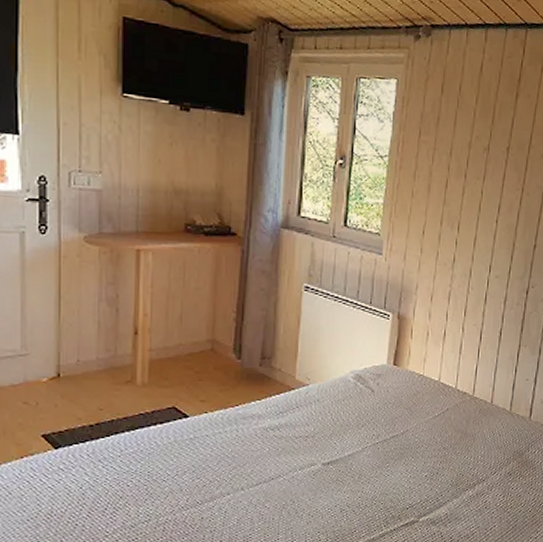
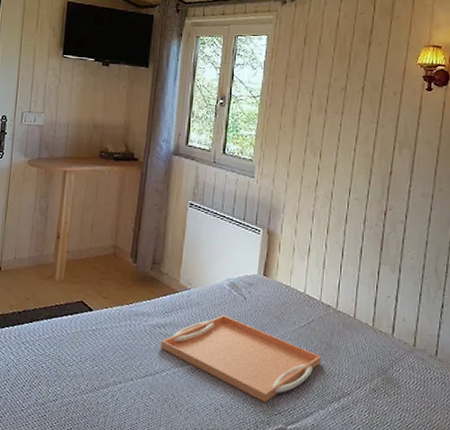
serving tray: none [276,411,456,497] -> present [161,315,321,402]

